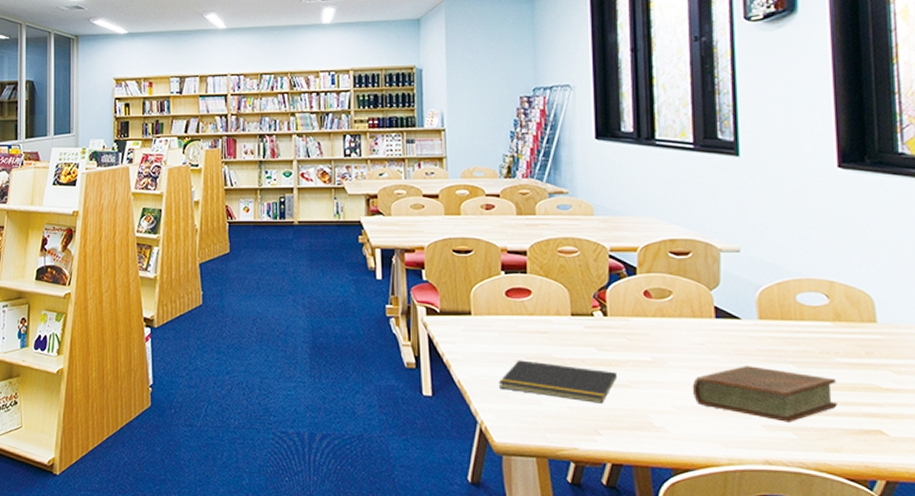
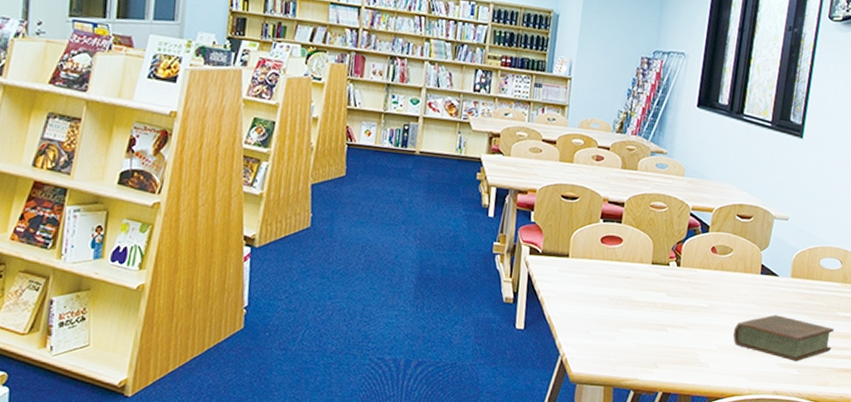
notepad: present [498,360,618,403] -> none [583,300,680,342]

